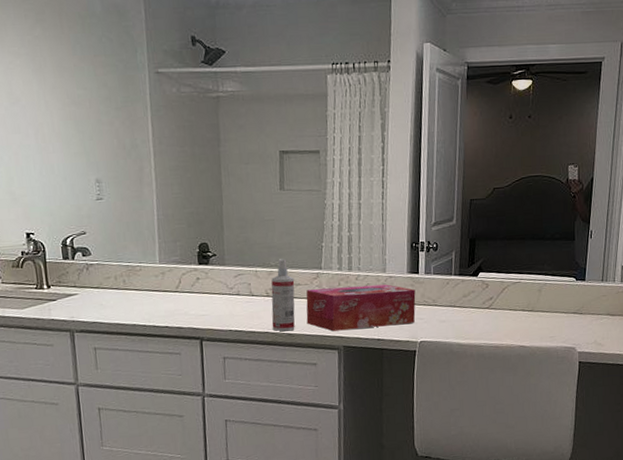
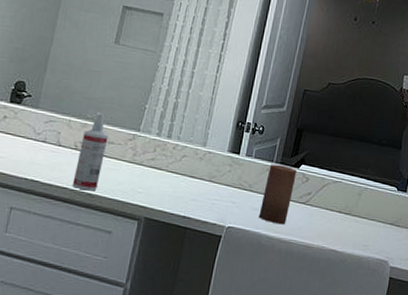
tissue box: present [306,284,416,331] -> none [111,150,233,206]
candle: none [447,276,476,332] -> present [258,164,297,225]

